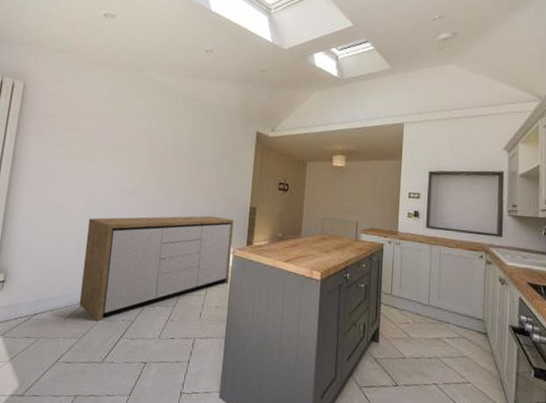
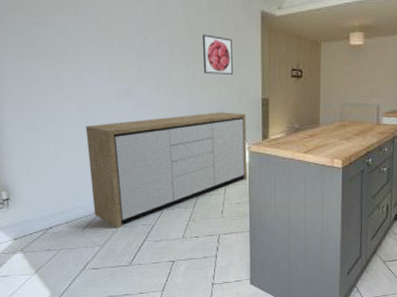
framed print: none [202,147,229,183] -> present [203,34,233,75]

